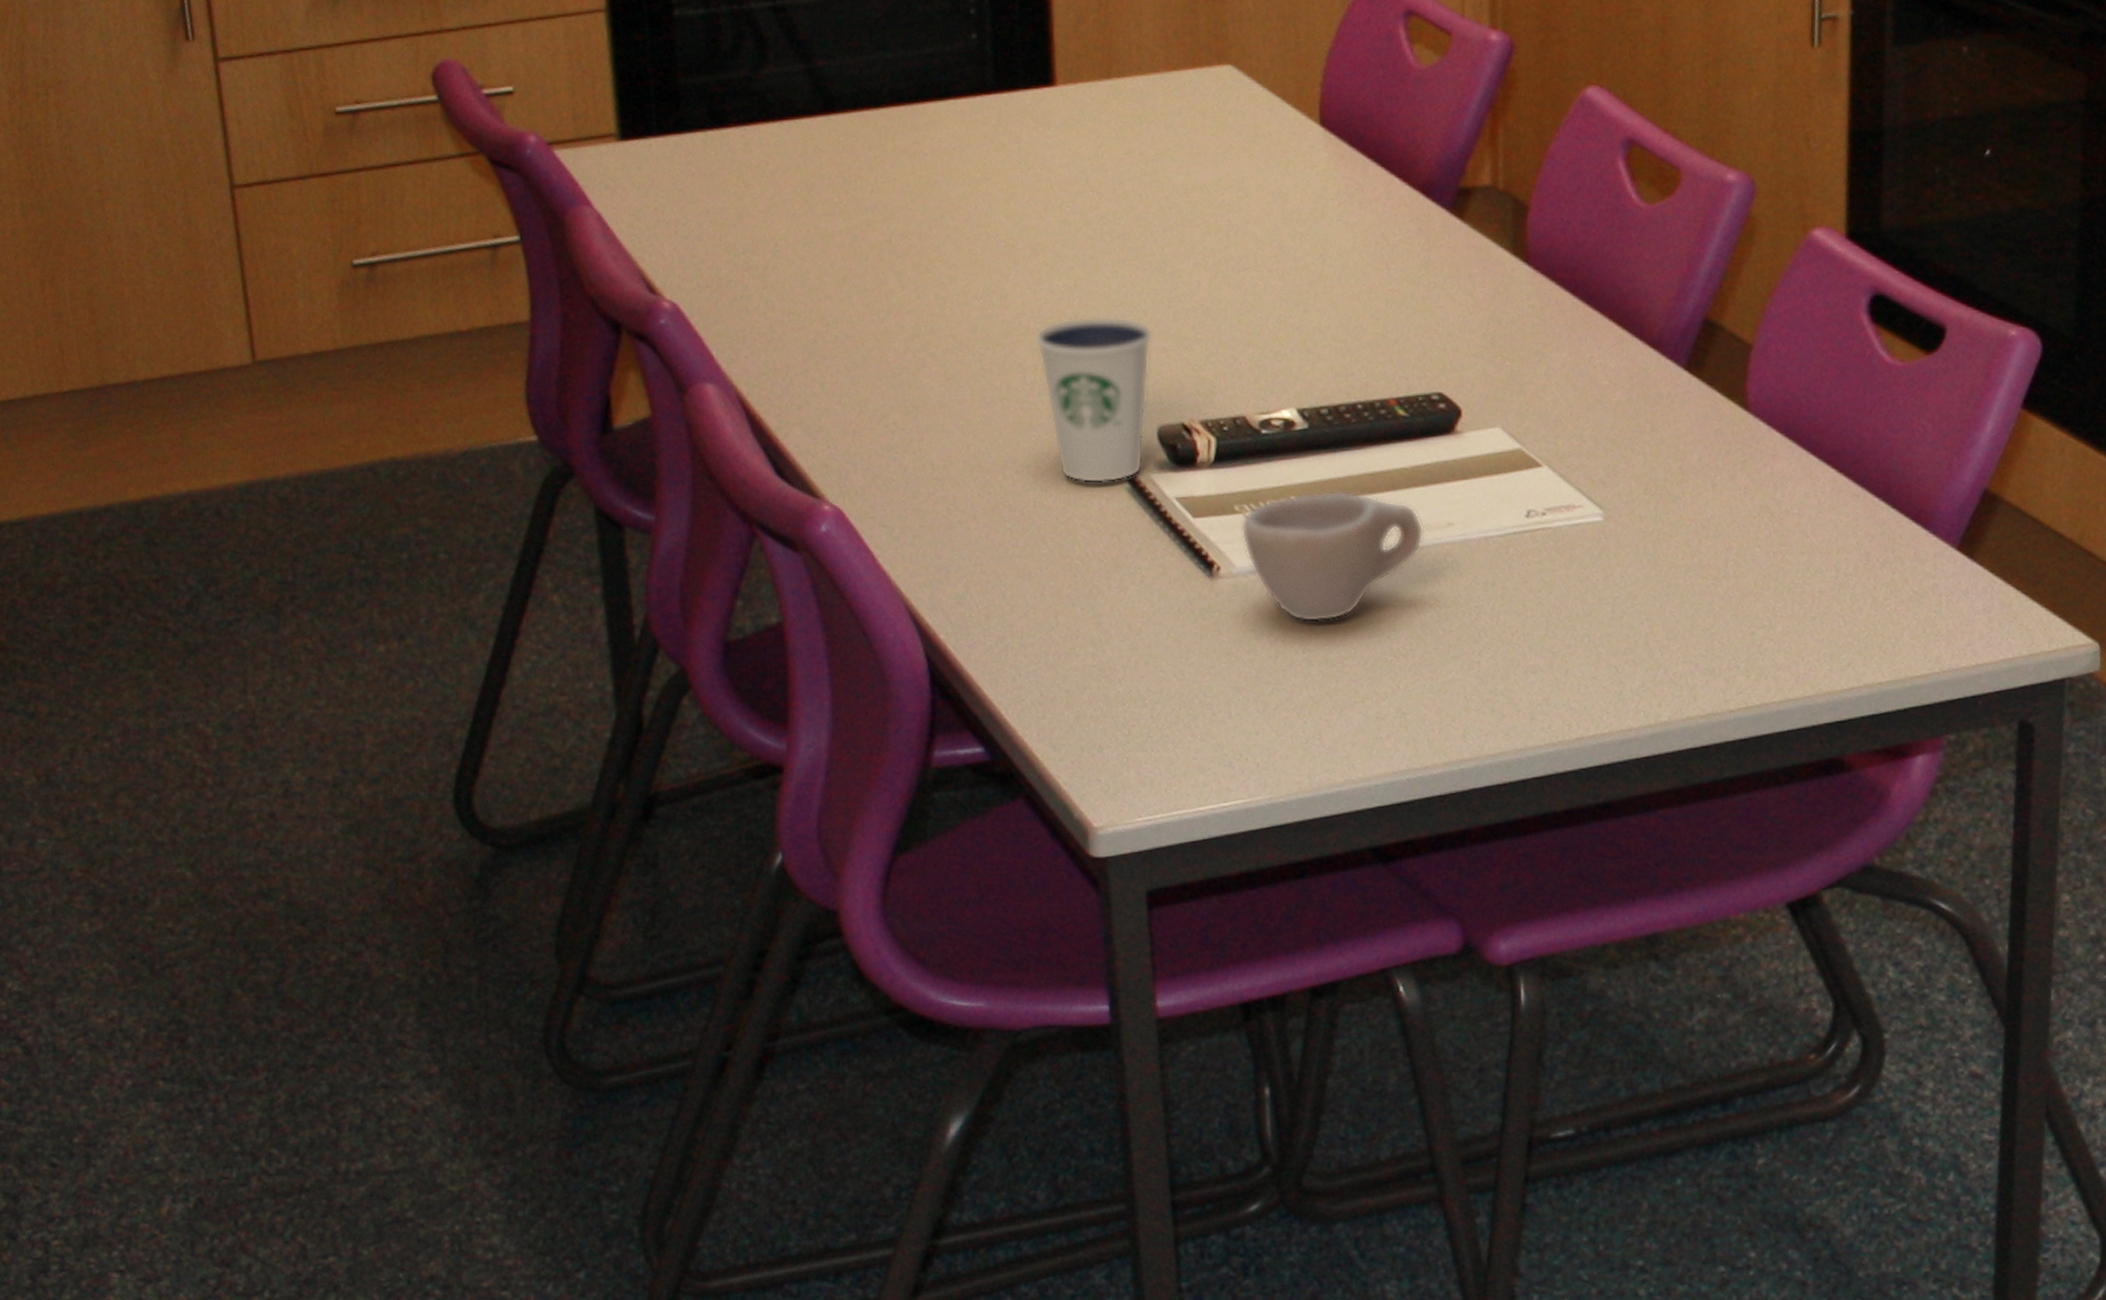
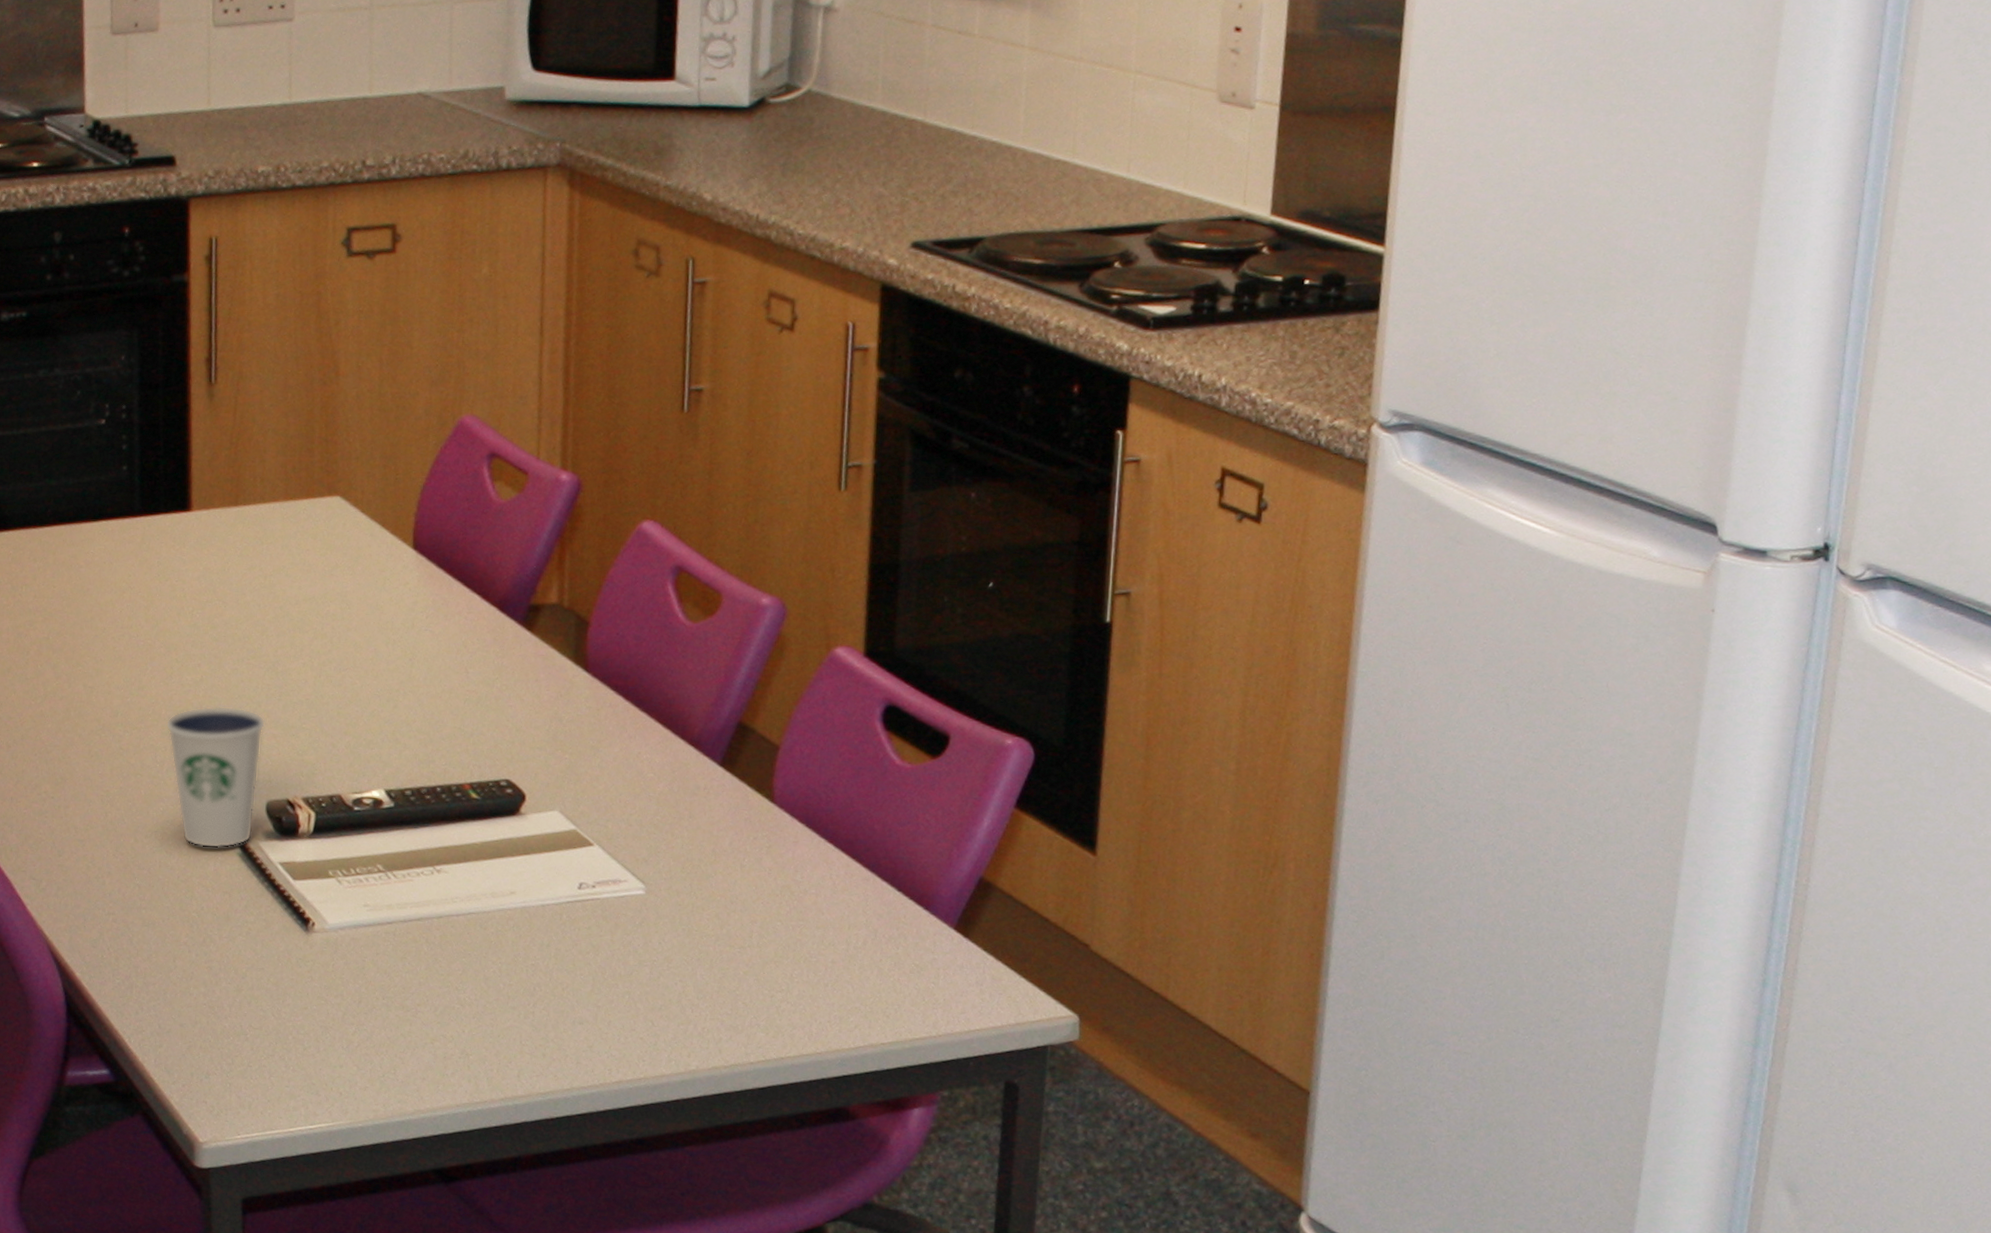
cup: present [1241,491,1424,623] -> none [334,861,490,974]

